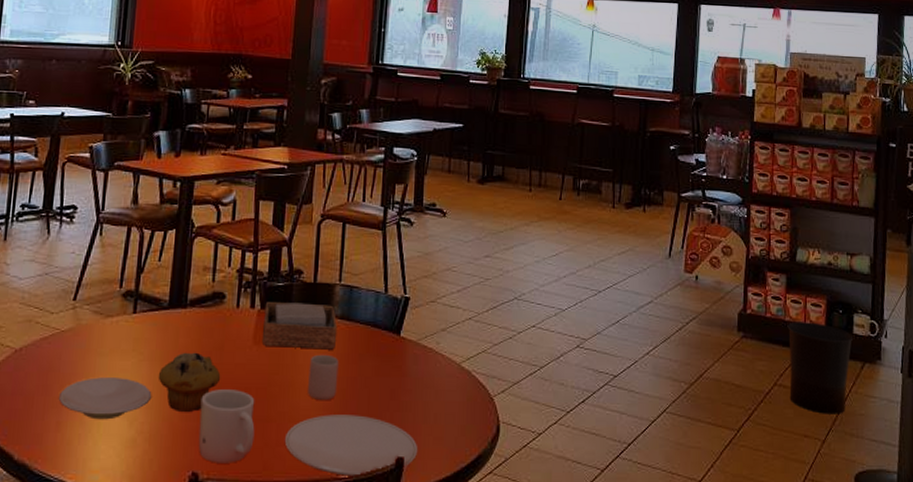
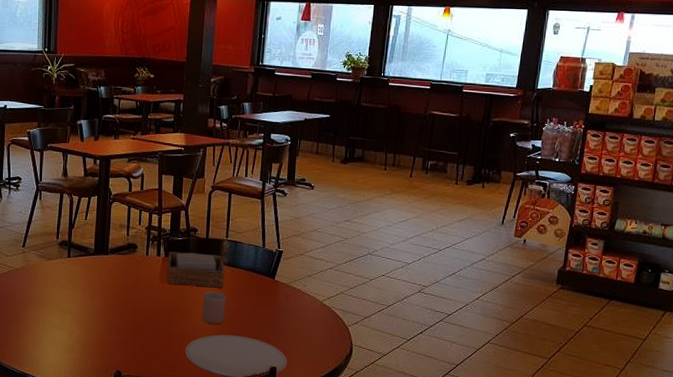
saucer: present [58,377,152,420] -> none [16,302,85,332]
muffin: present [158,352,221,413] -> none [88,286,136,330]
mug: present [198,389,255,463] -> none [120,314,162,366]
waste bin: present [787,322,854,414] -> none [596,278,659,350]

